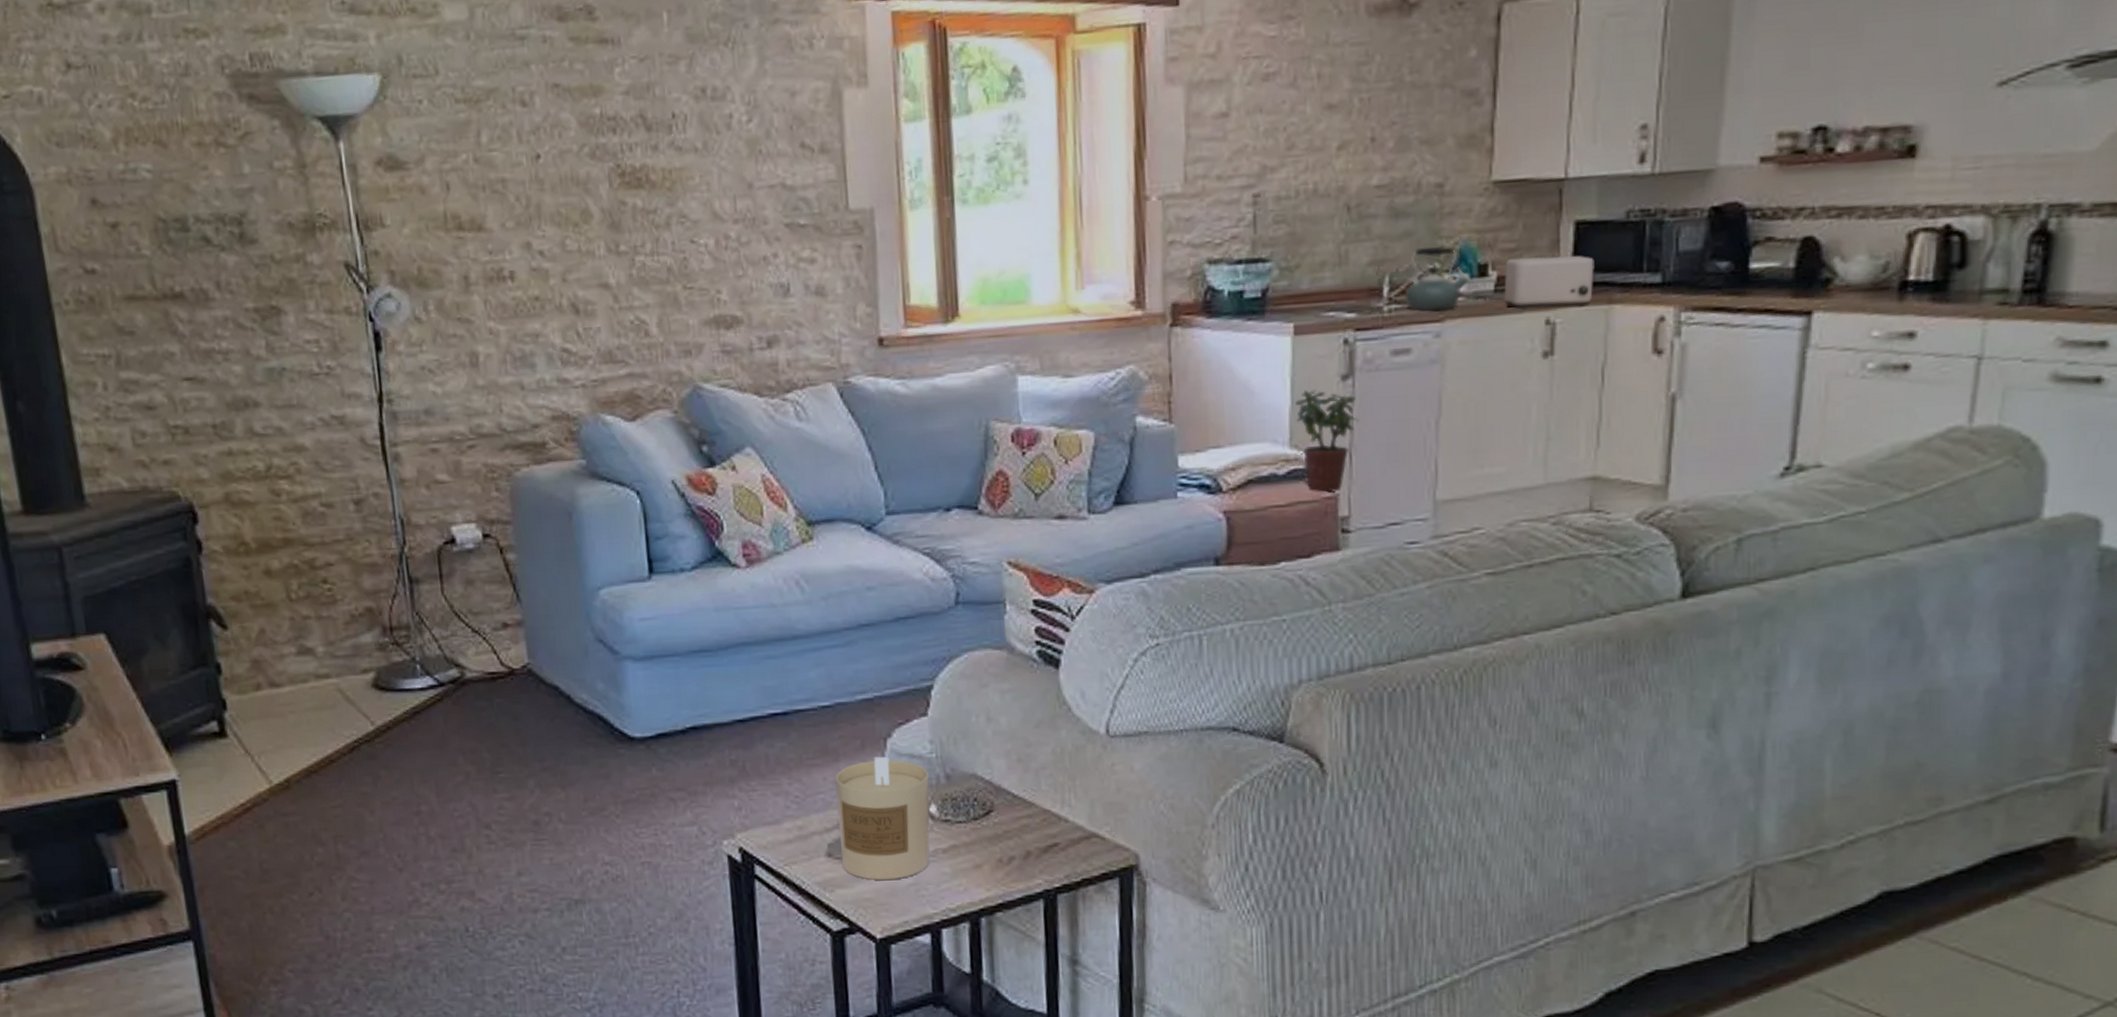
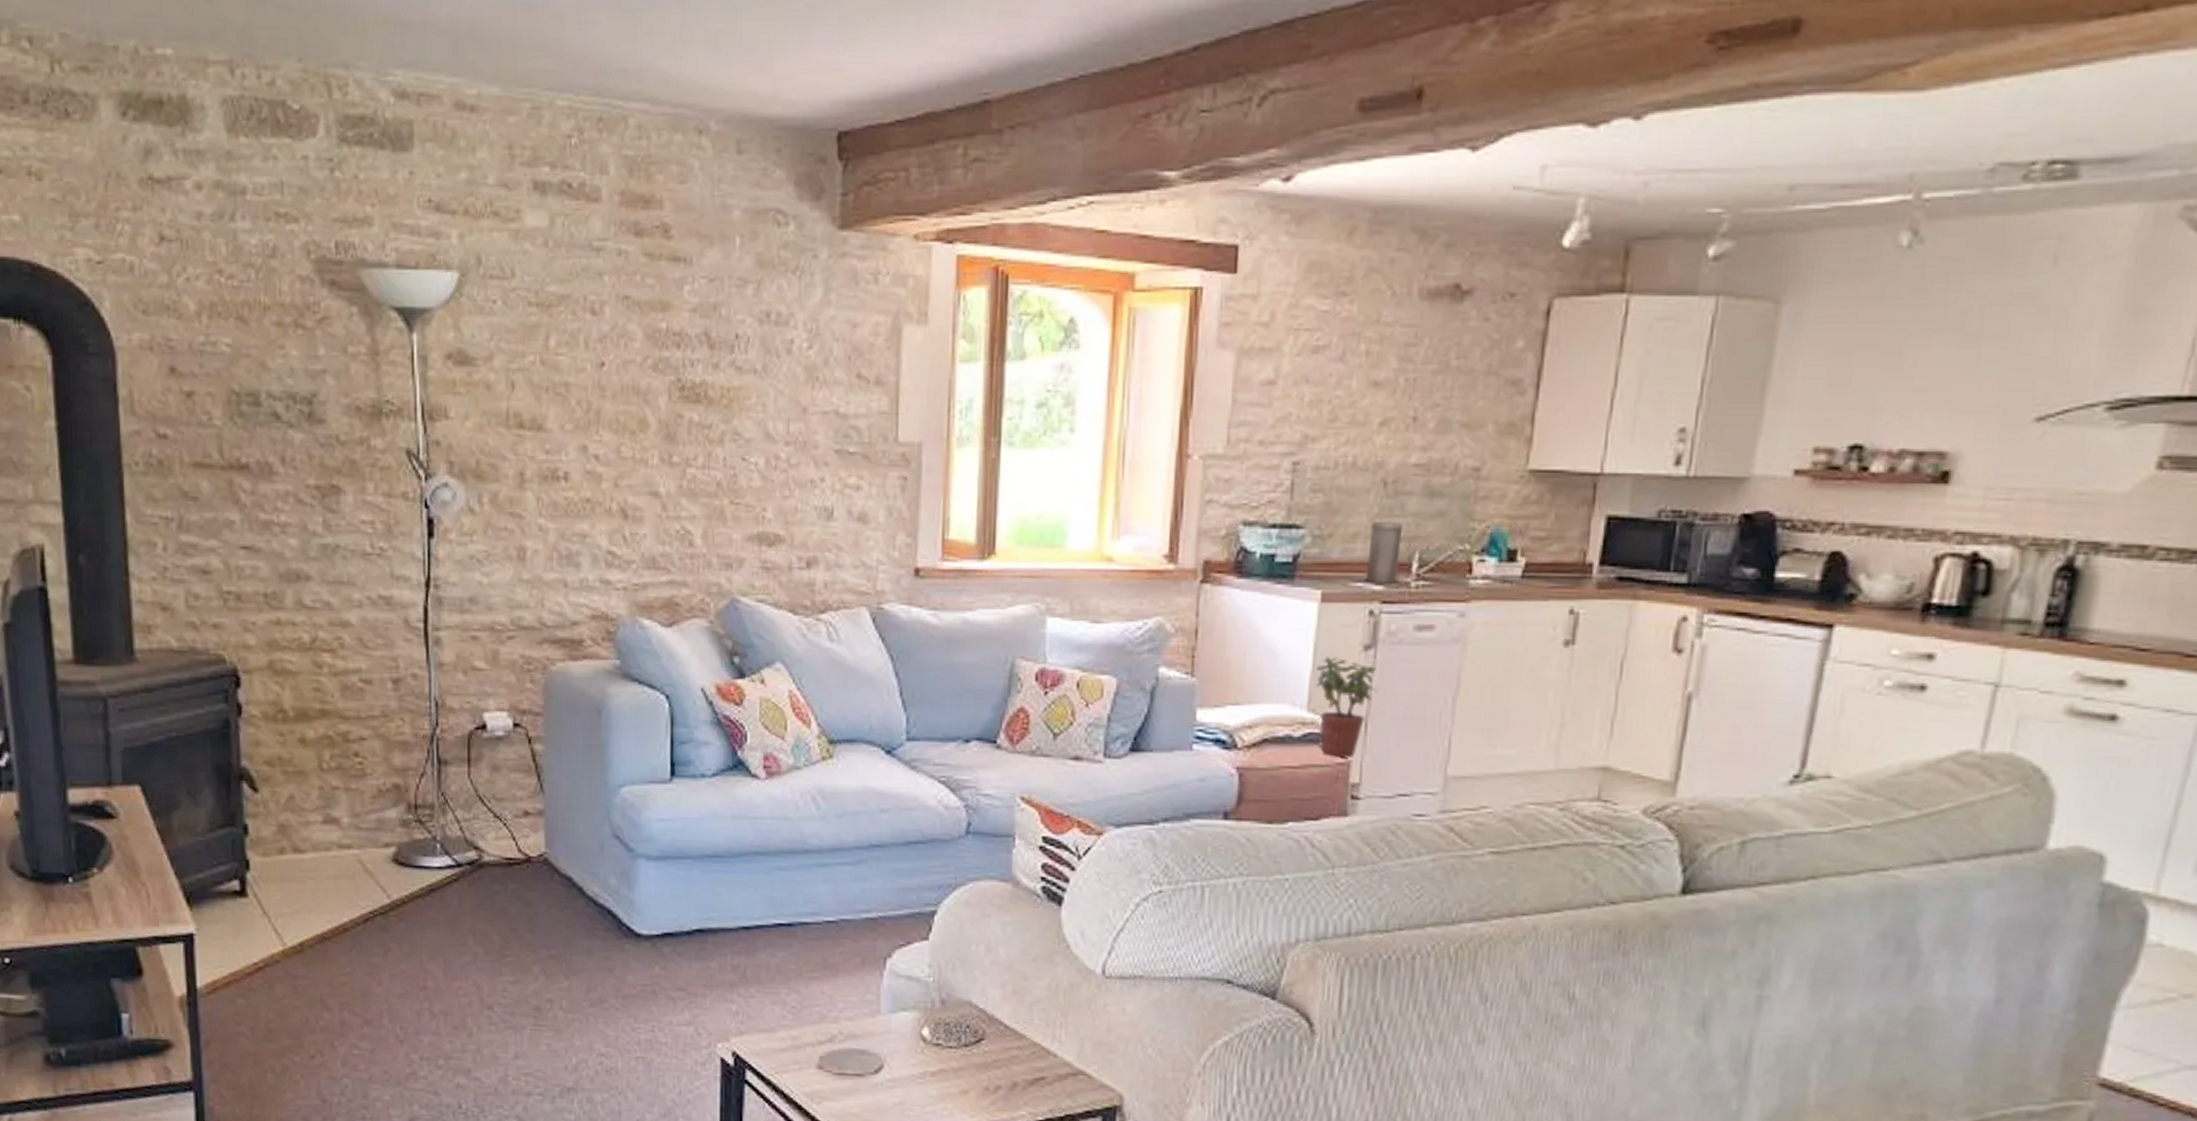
candle: present [835,756,930,881] -> none [831,975,924,1098]
canister: none [1337,246,1371,311] -> present [1365,521,1404,583]
kettle: present [1405,246,1470,313] -> none [1433,529,1499,592]
toaster: present [1504,255,1594,310] -> none [1530,546,1623,600]

